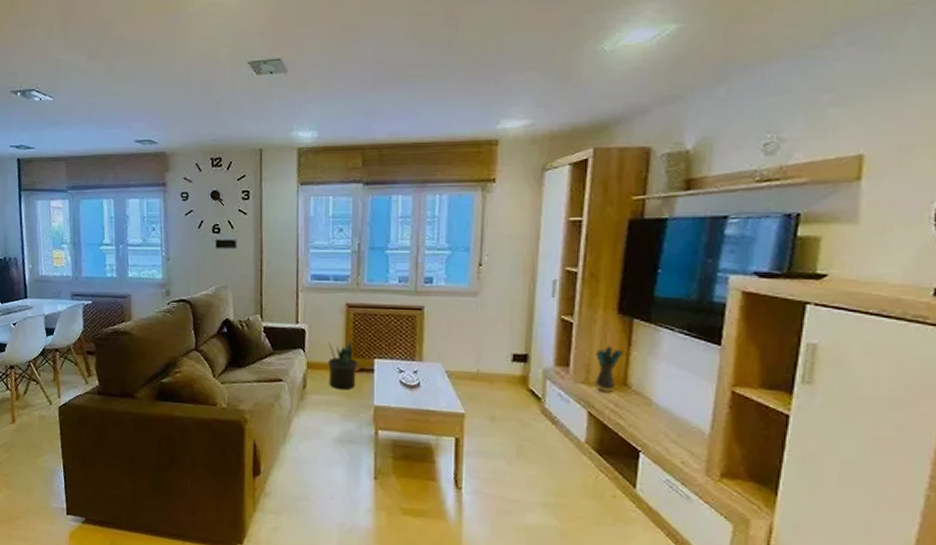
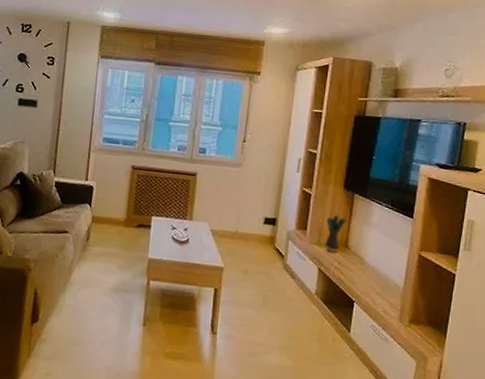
planter: present [328,340,358,389] -> none [110,198,137,243]

